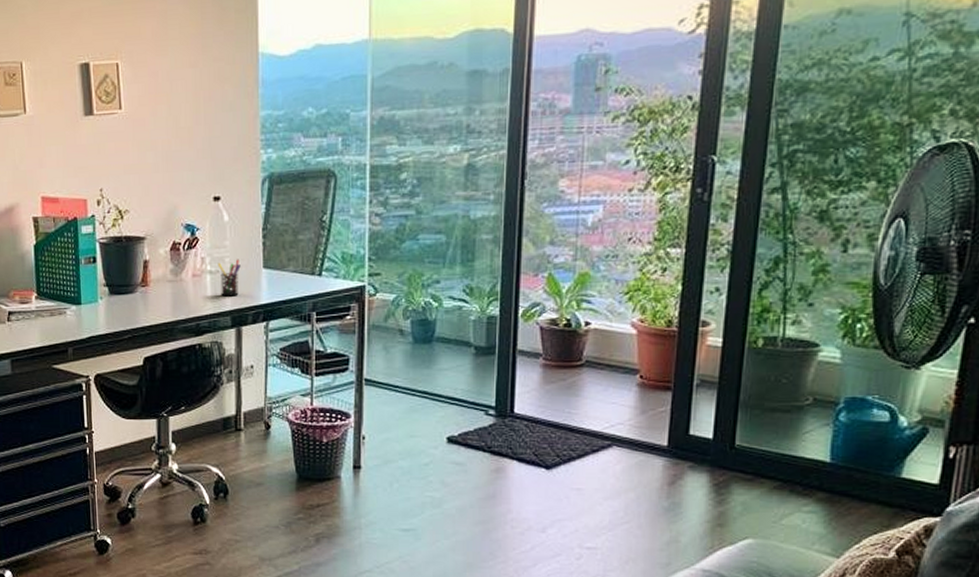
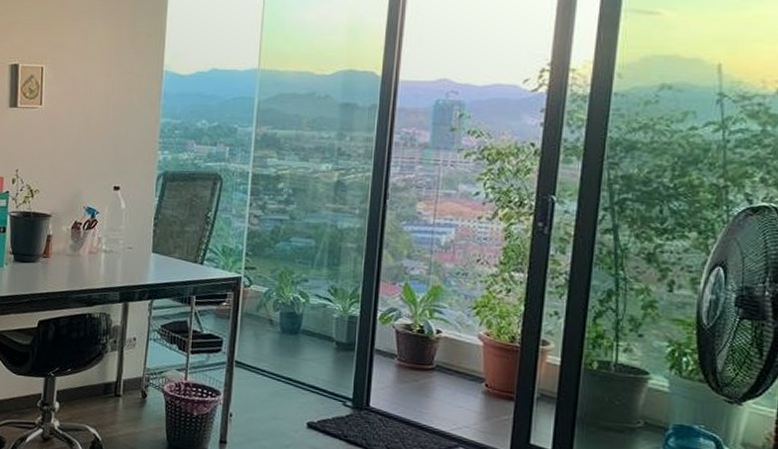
pen holder: present [217,259,241,297] -> none [112,242,132,275]

